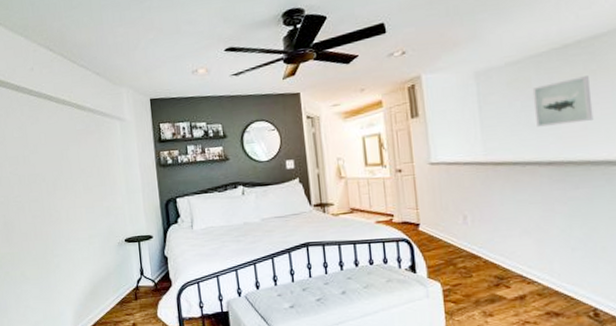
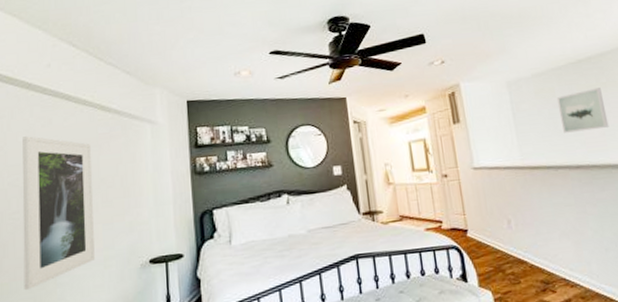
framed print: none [17,132,81,259] -> present [22,136,95,291]

